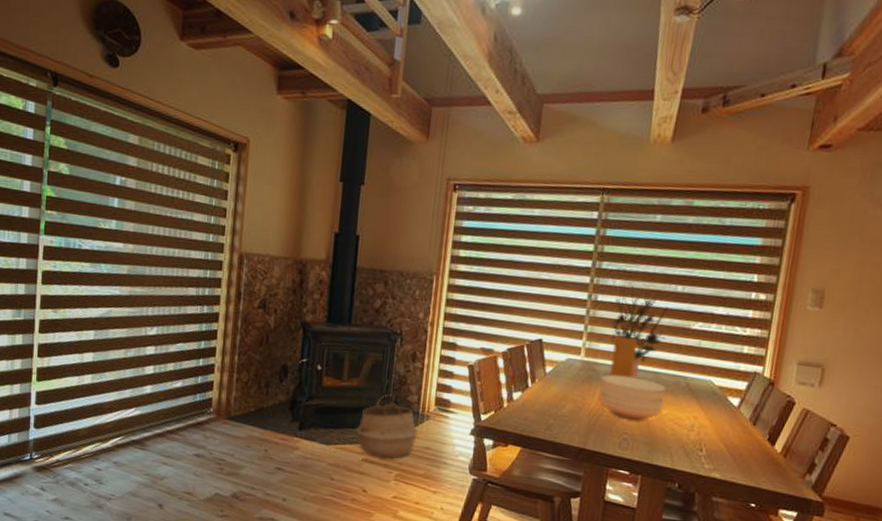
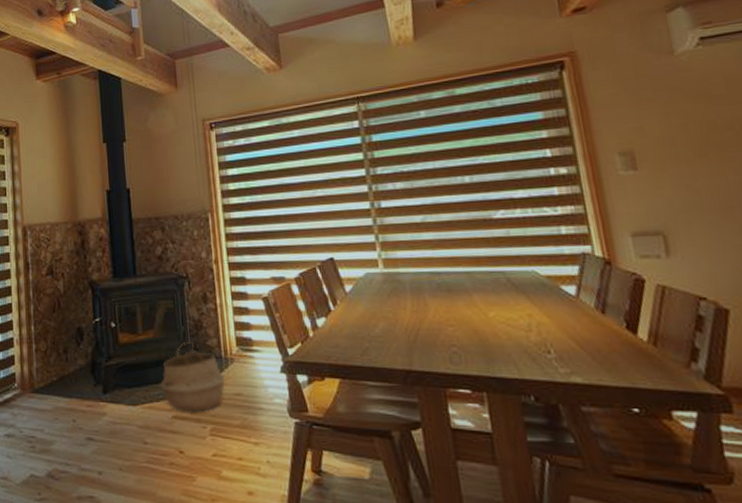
bowl: present [599,374,666,421] -> none [408,281,488,329]
vase: present [610,285,661,378] -> none [400,184,448,285]
bouquet: present [610,302,669,378] -> none [403,199,468,283]

